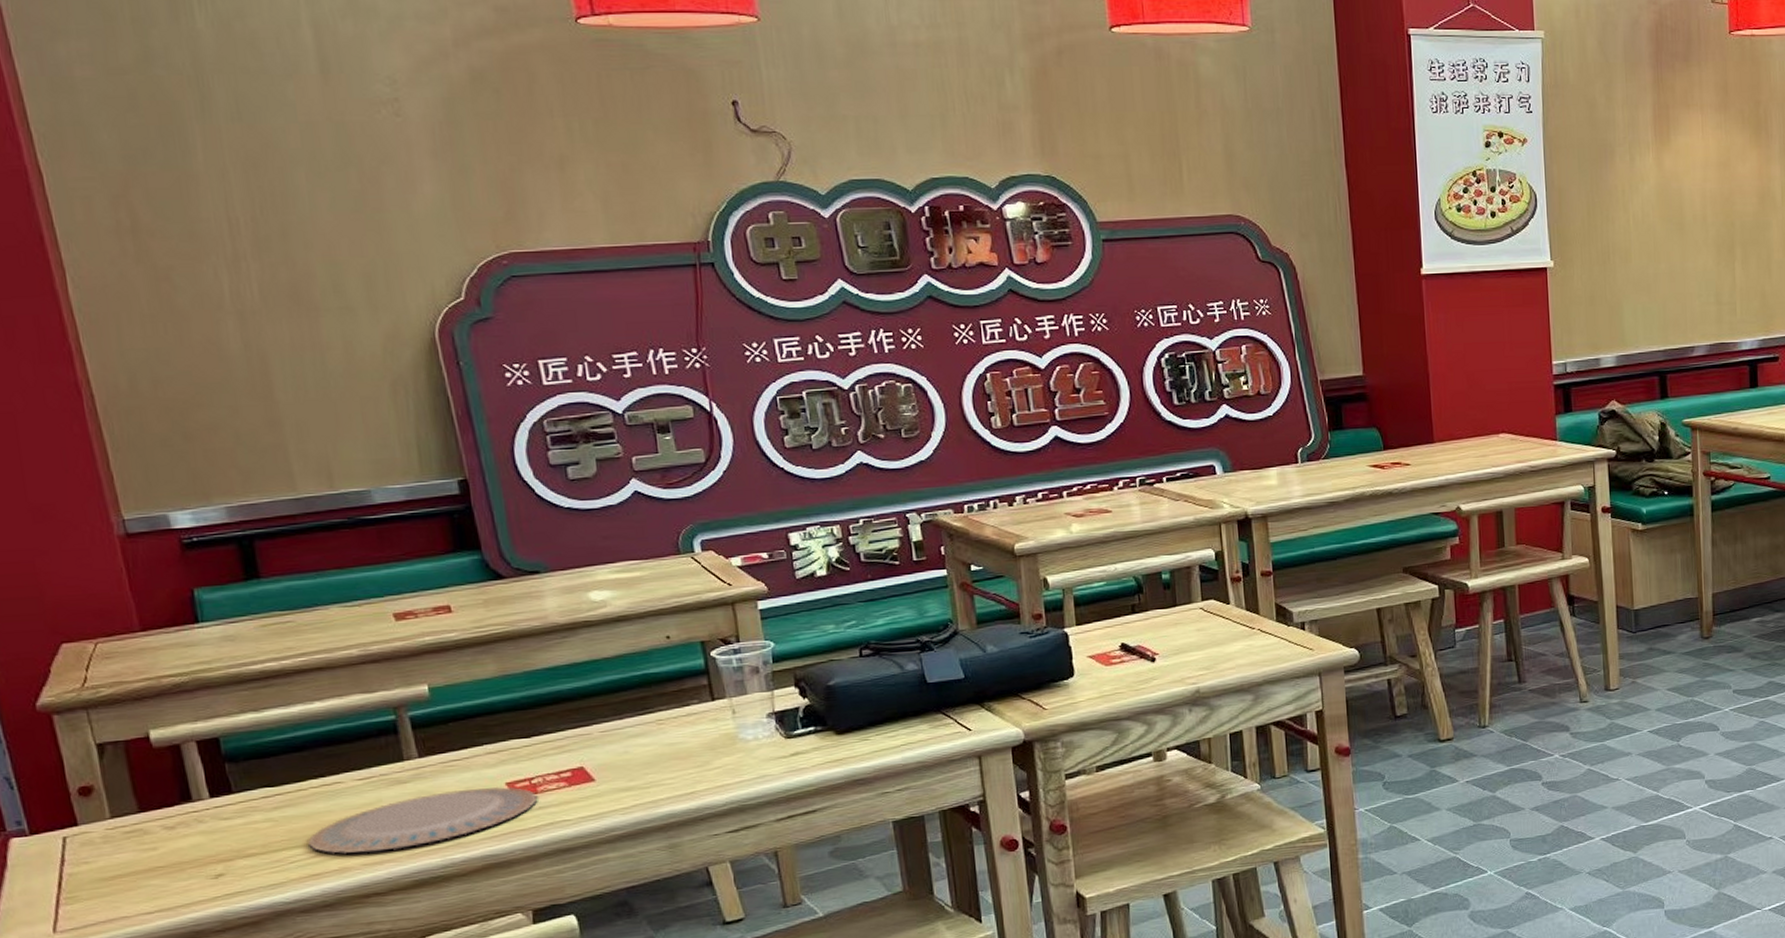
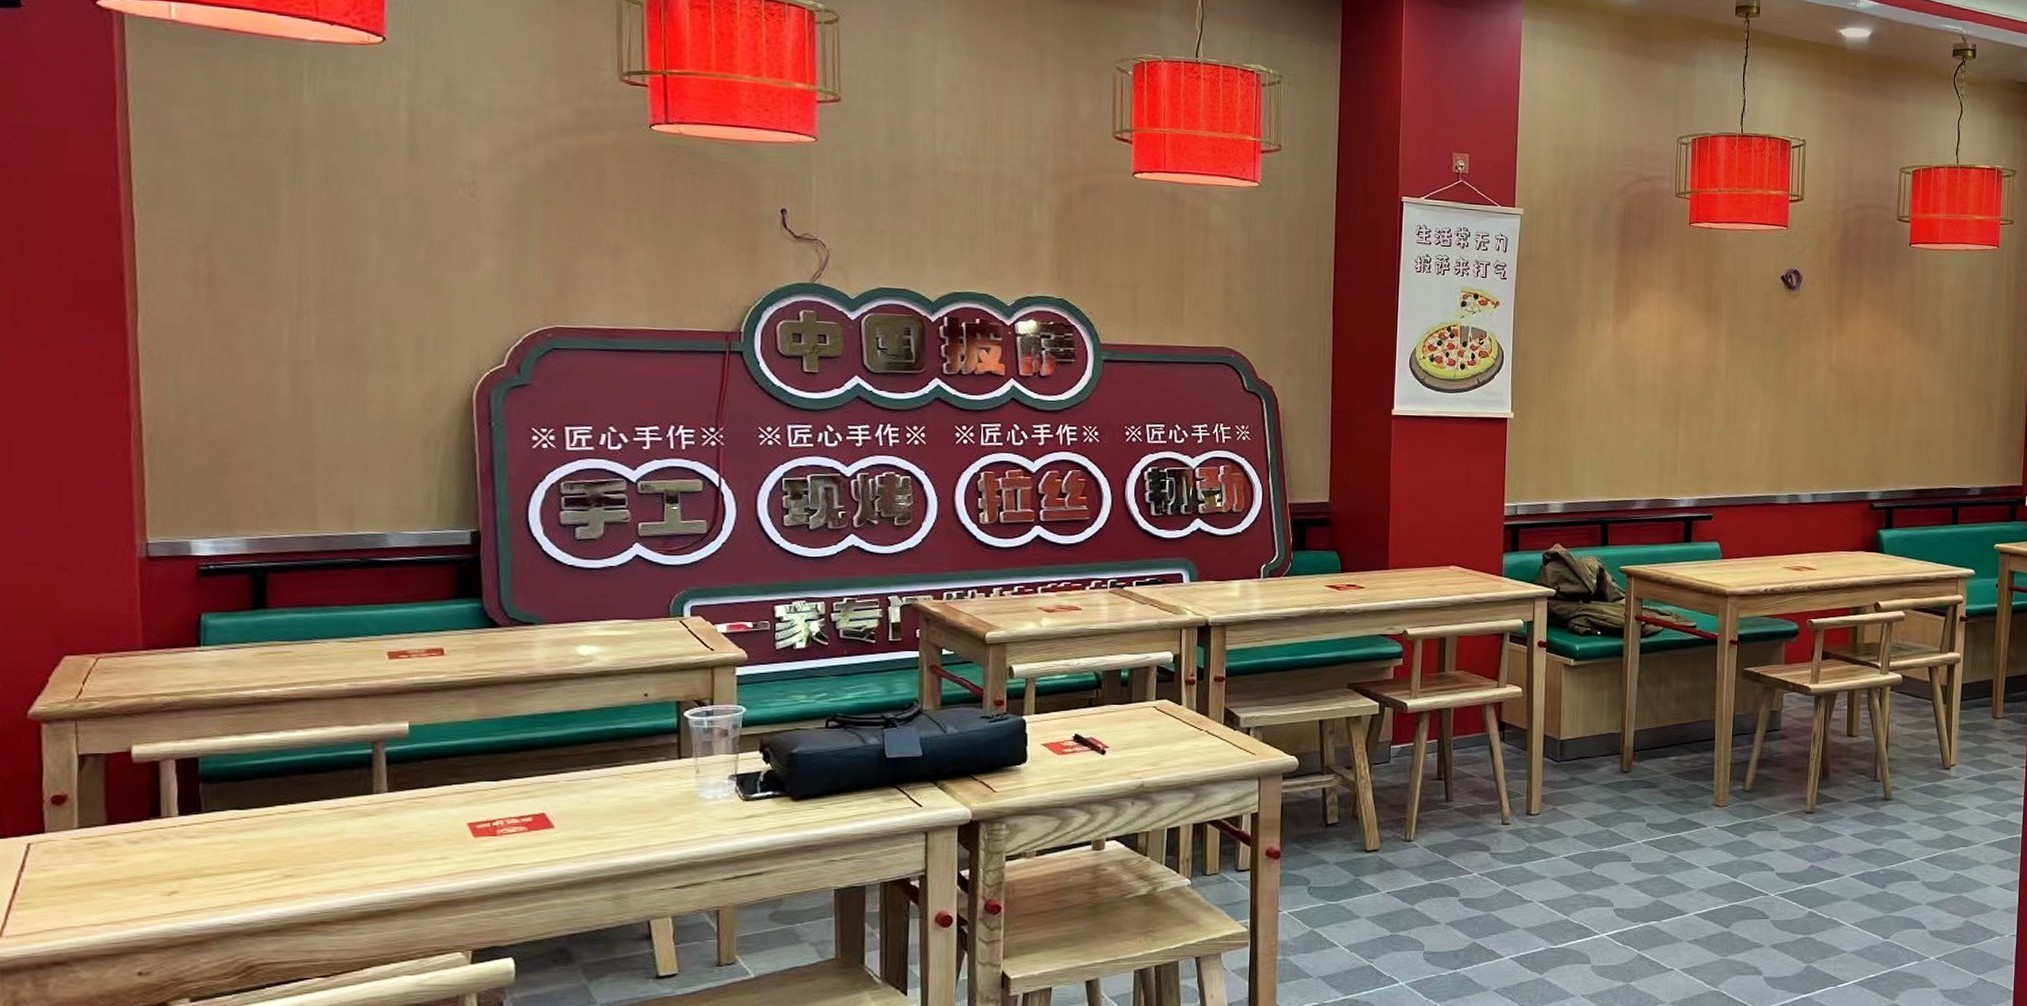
plate: present [308,786,538,854] -> none [266,826,496,881]

